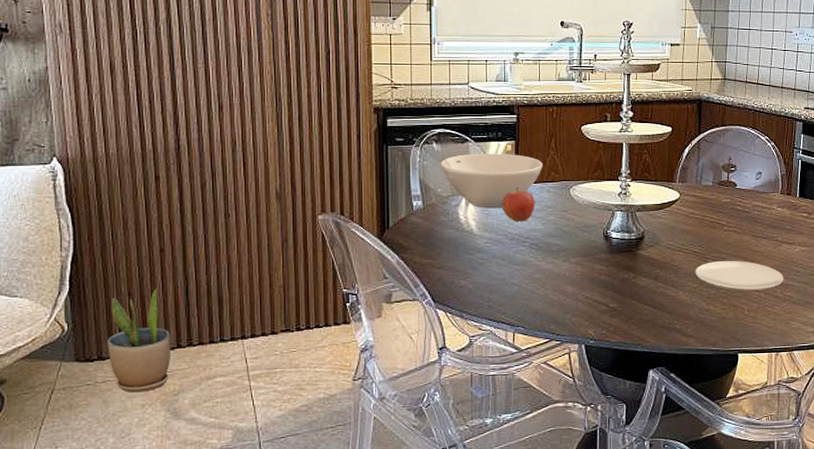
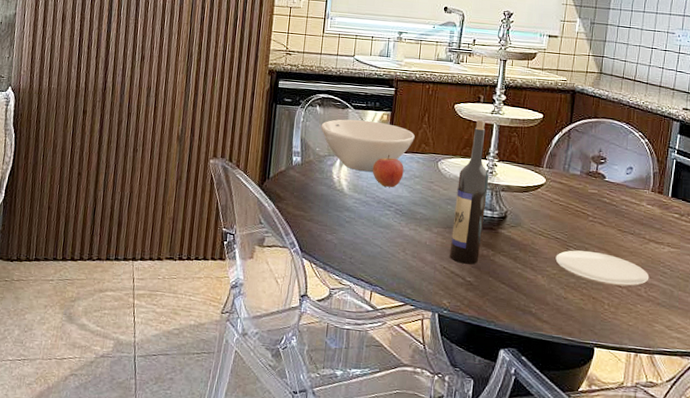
potted plant: present [107,288,170,393] -> none [25,206,76,294]
wine bottle: none [590,140,624,291] -> present [449,119,490,265]

